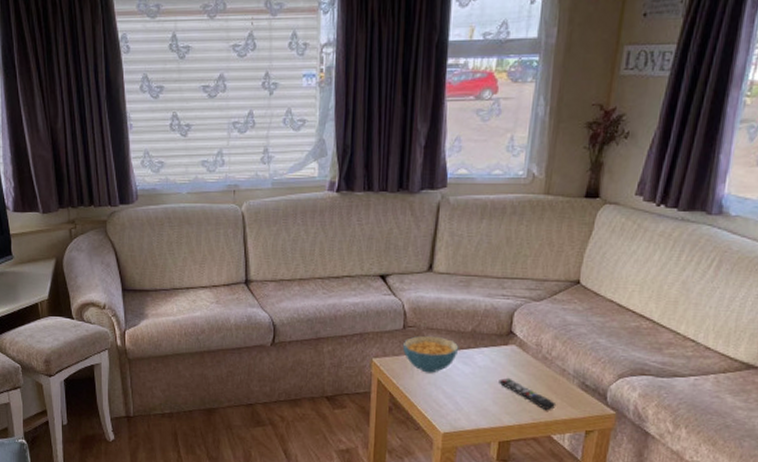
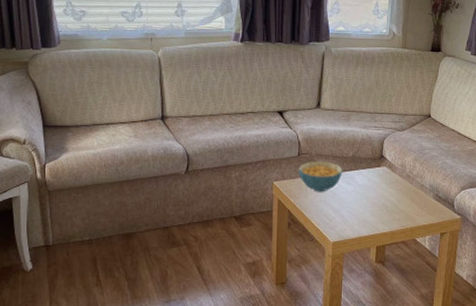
remote control: present [499,377,557,411] -> none [375,193,418,219]

